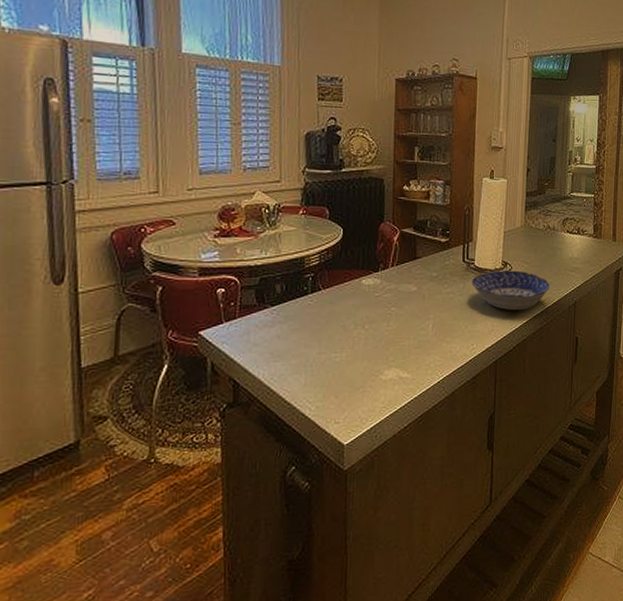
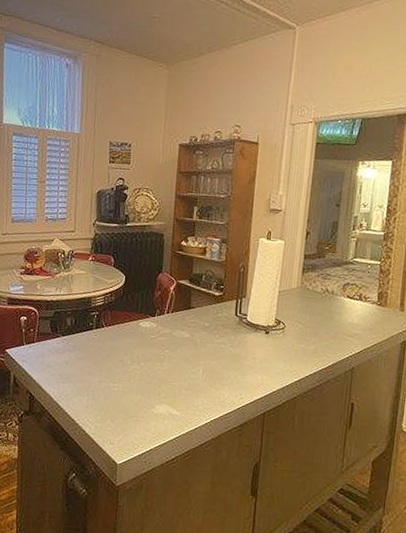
bowl: present [470,270,550,311] -> none [242,327,325,369]

